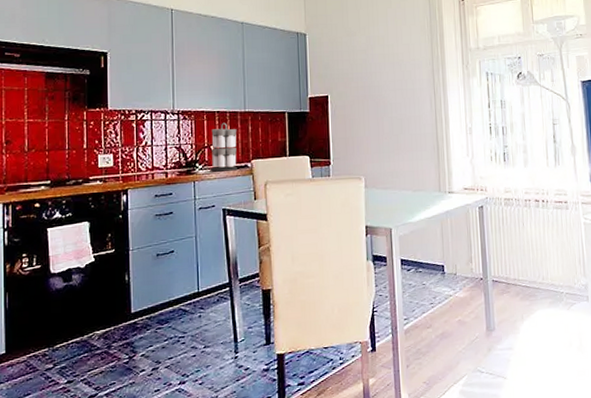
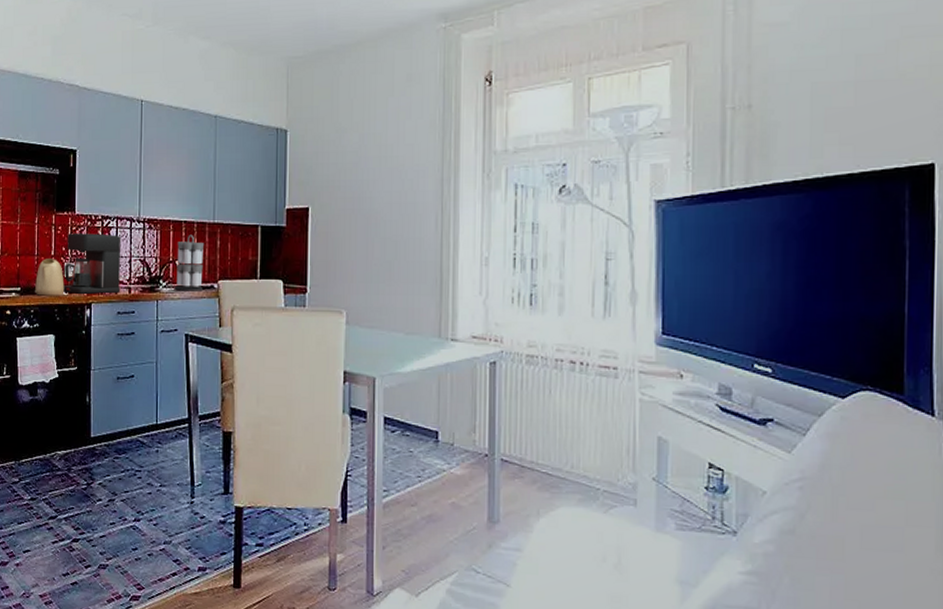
kettle: none [67,151,99,188] -> present [35,259,65,297]
coffee maker: none [97,126,157,183] -> present [63,233,122,295]

